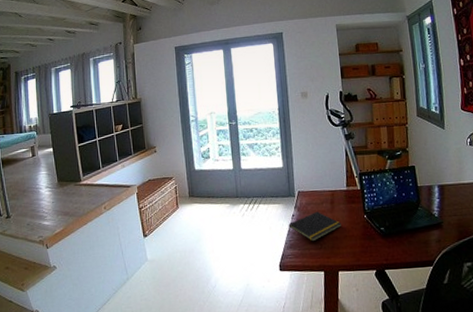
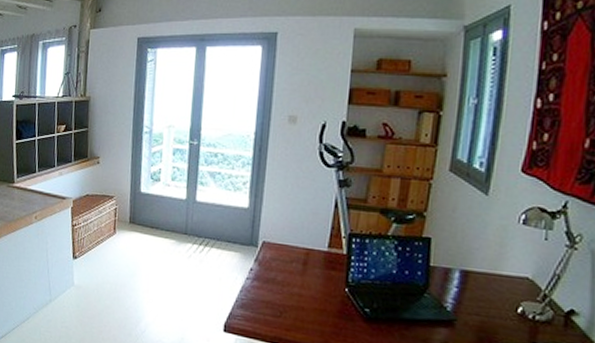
notepad: present [288,211,341,242] -> none [242,270,312,307]

